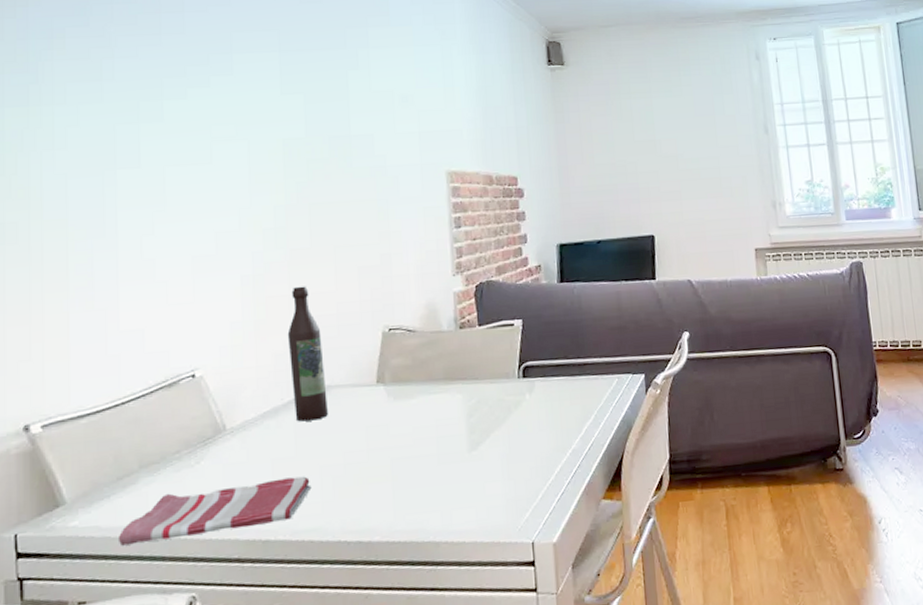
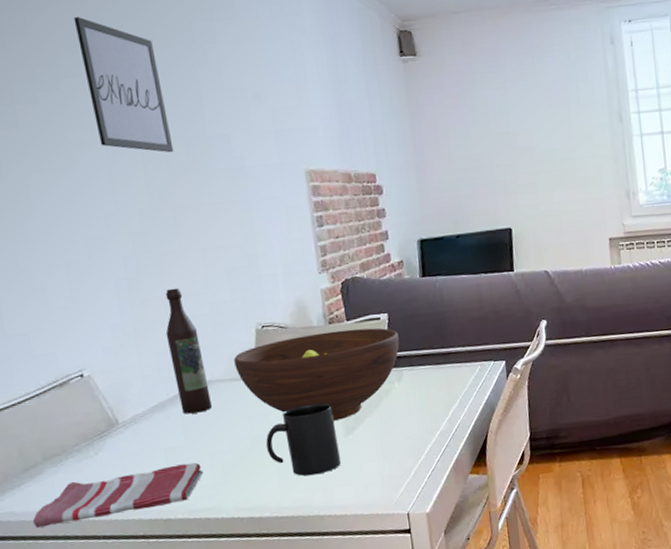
wall art: none [231,19,316,151] -> present [73,16,174,153]
fruit bowl: none [356,334,533,434] -> present [234,328,400,421]
mug: none [383,414,462,496] -> present [266,403,341,476]

